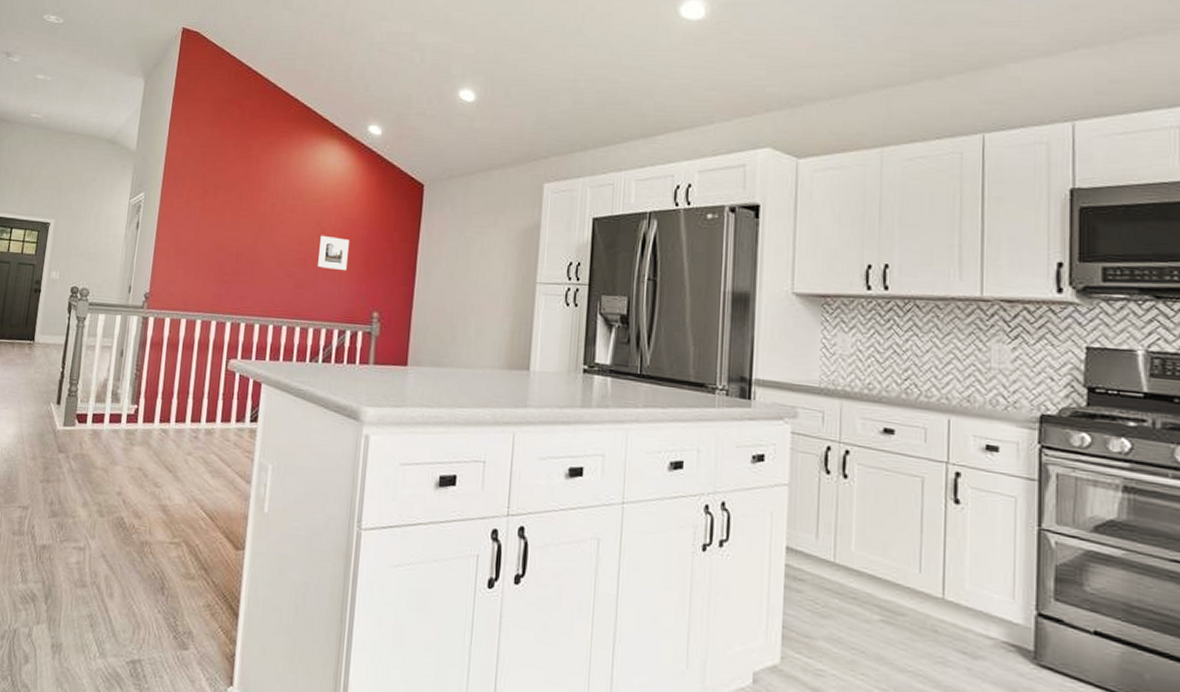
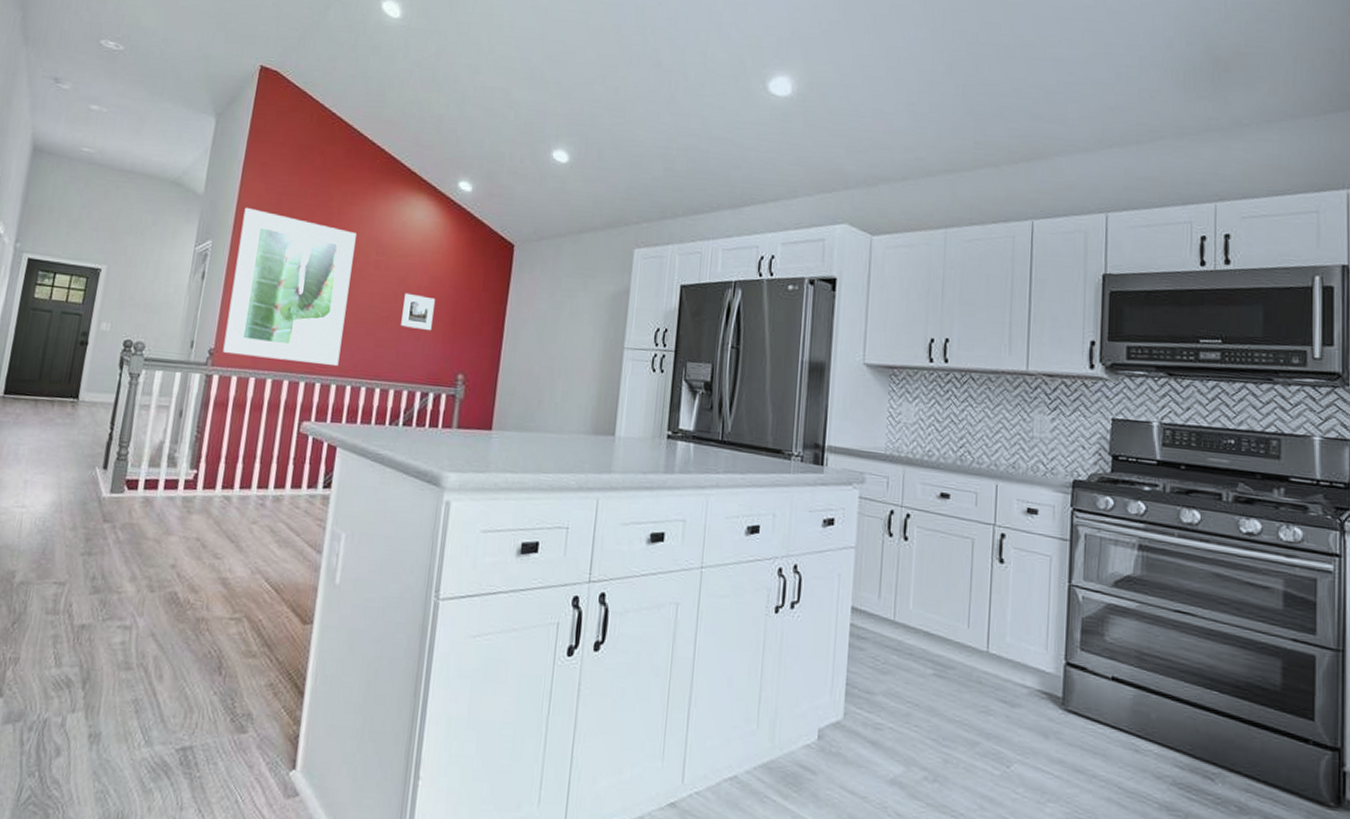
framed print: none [157,160,274,306] -> present [223,207,357,366]

